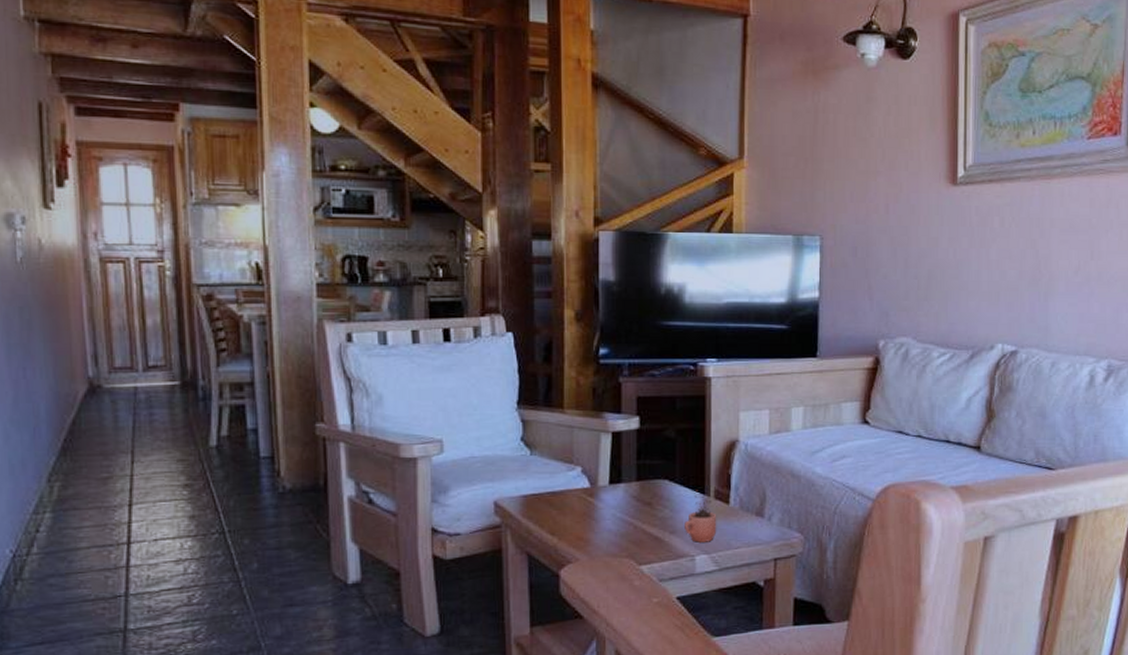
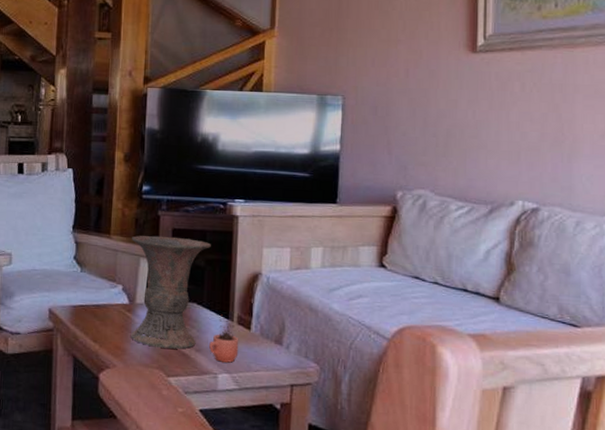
vase: none [590,406,682,534] -> present [131,235,211,349]

